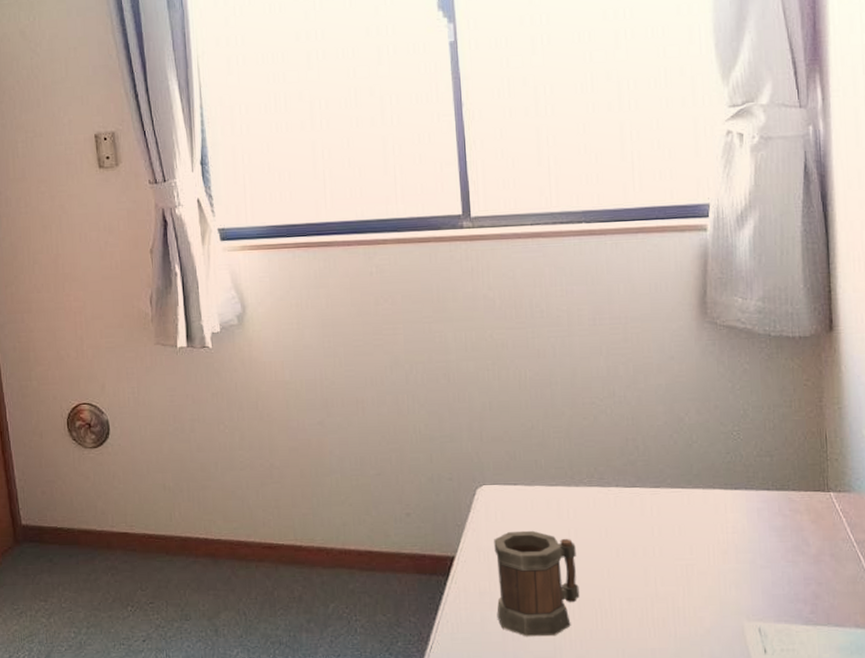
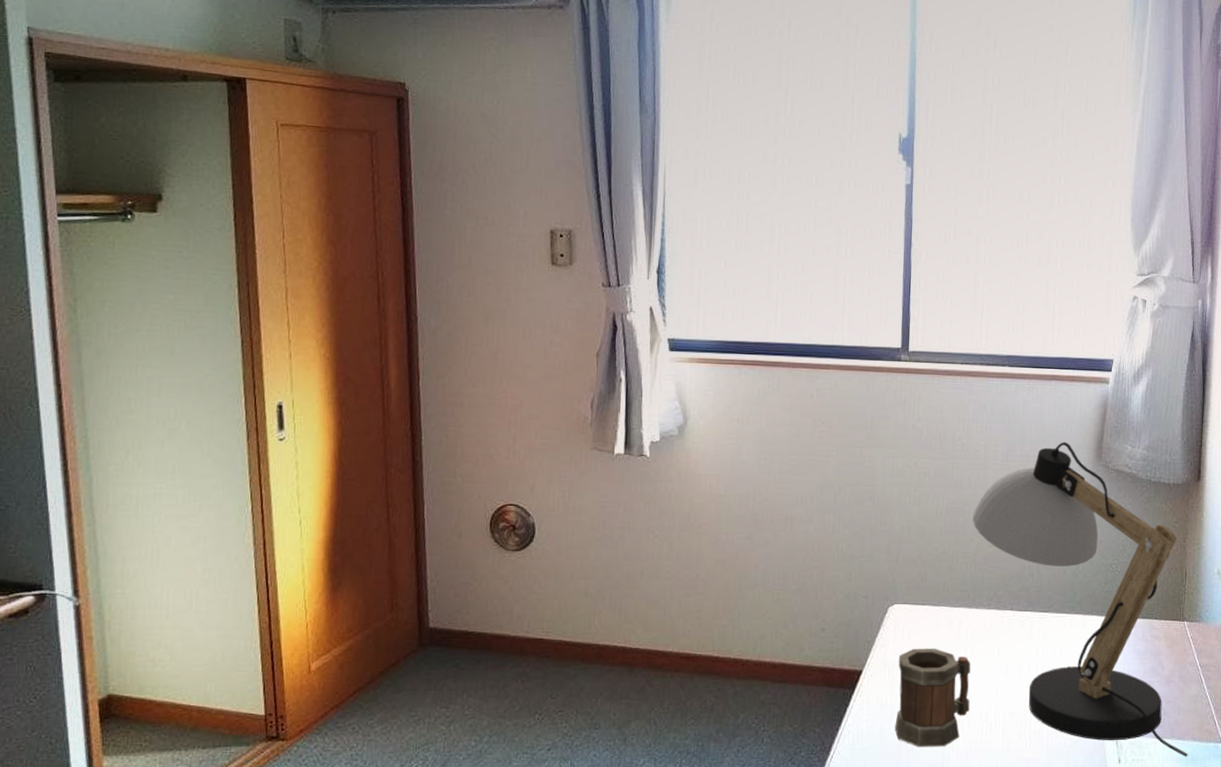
desk lamp: none [561,300,851,647] -> present [973,442,1188,758]

